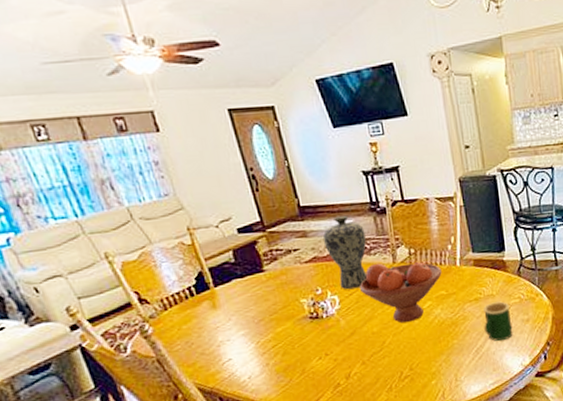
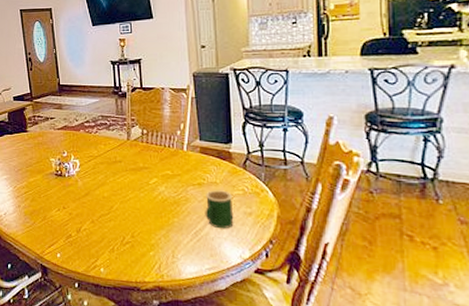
vase: present [323,215,368,290] -> none [73,95,107,157]
fruit bowl: present [359,262,442,323] -> none [96,138,169,194]

